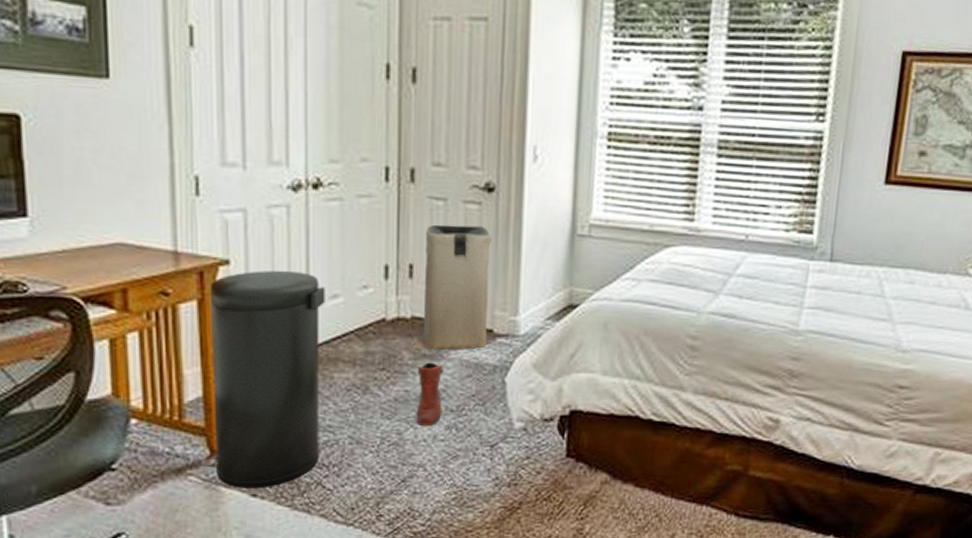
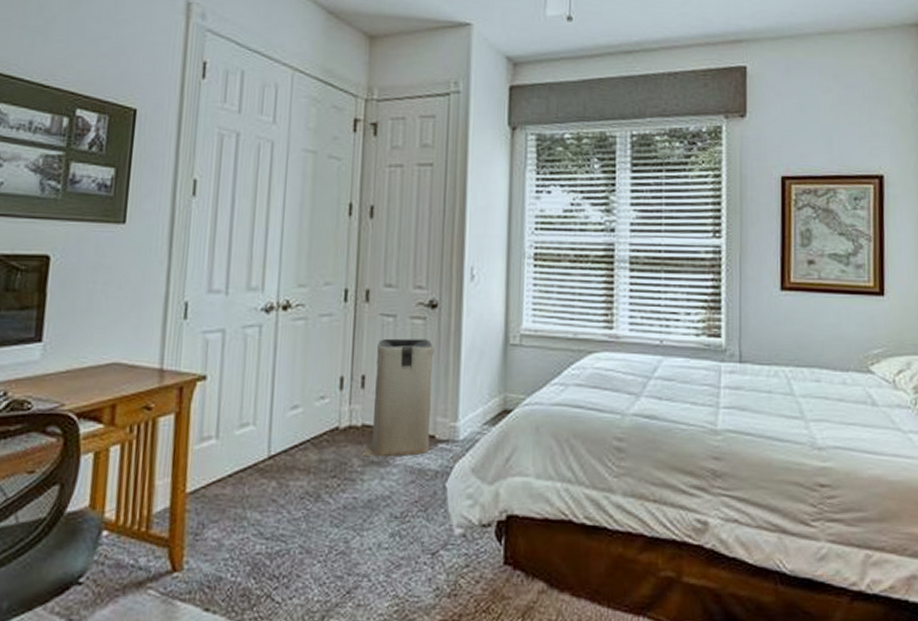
pedal bin: present [200,270,325,489] -> none [160,383,287,602]
boot: present [416,362,443,427] -> none [362,469,389,535]

